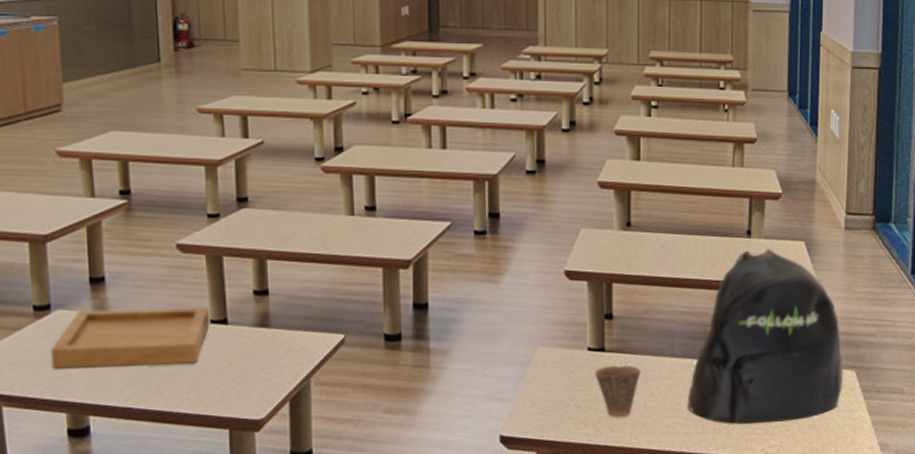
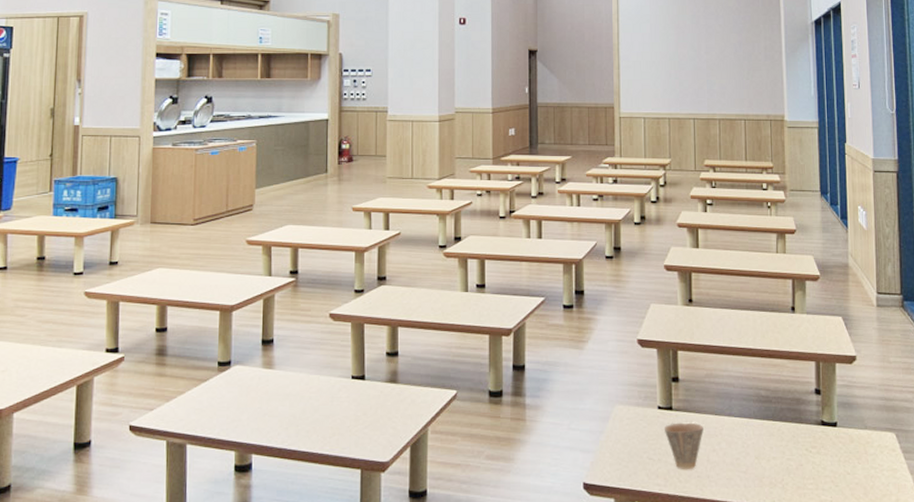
tray: present [51,307,211,369] -> none [227,365,352,414]
backpack: present [687,248,844,424] -> none [745,322,885,479]

